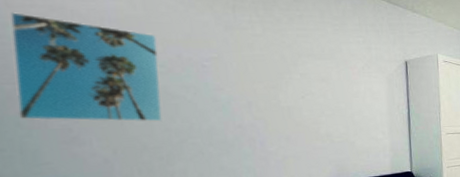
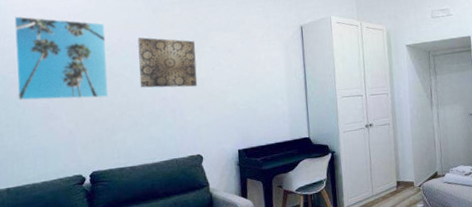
wall art: none [204,55,283,116] -> present [137,37,198,88]

